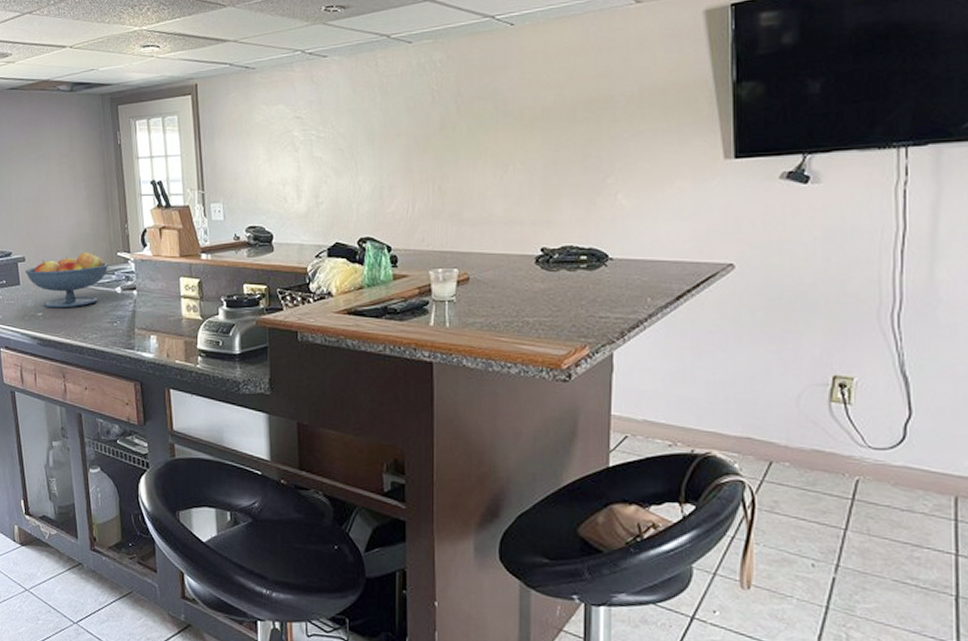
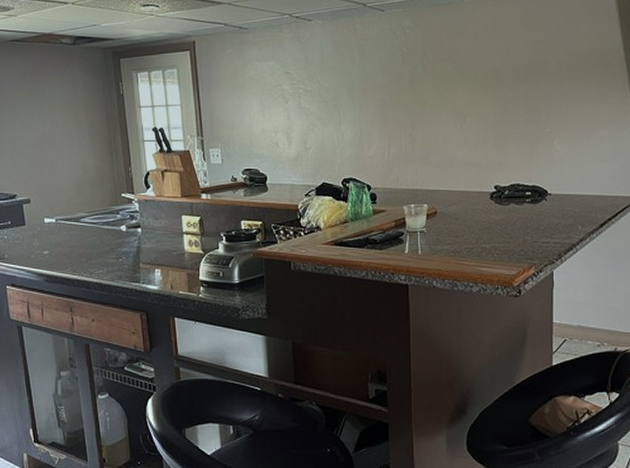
fruit bowl: present [25,251,109,308] -> none [31,193,114,247]

